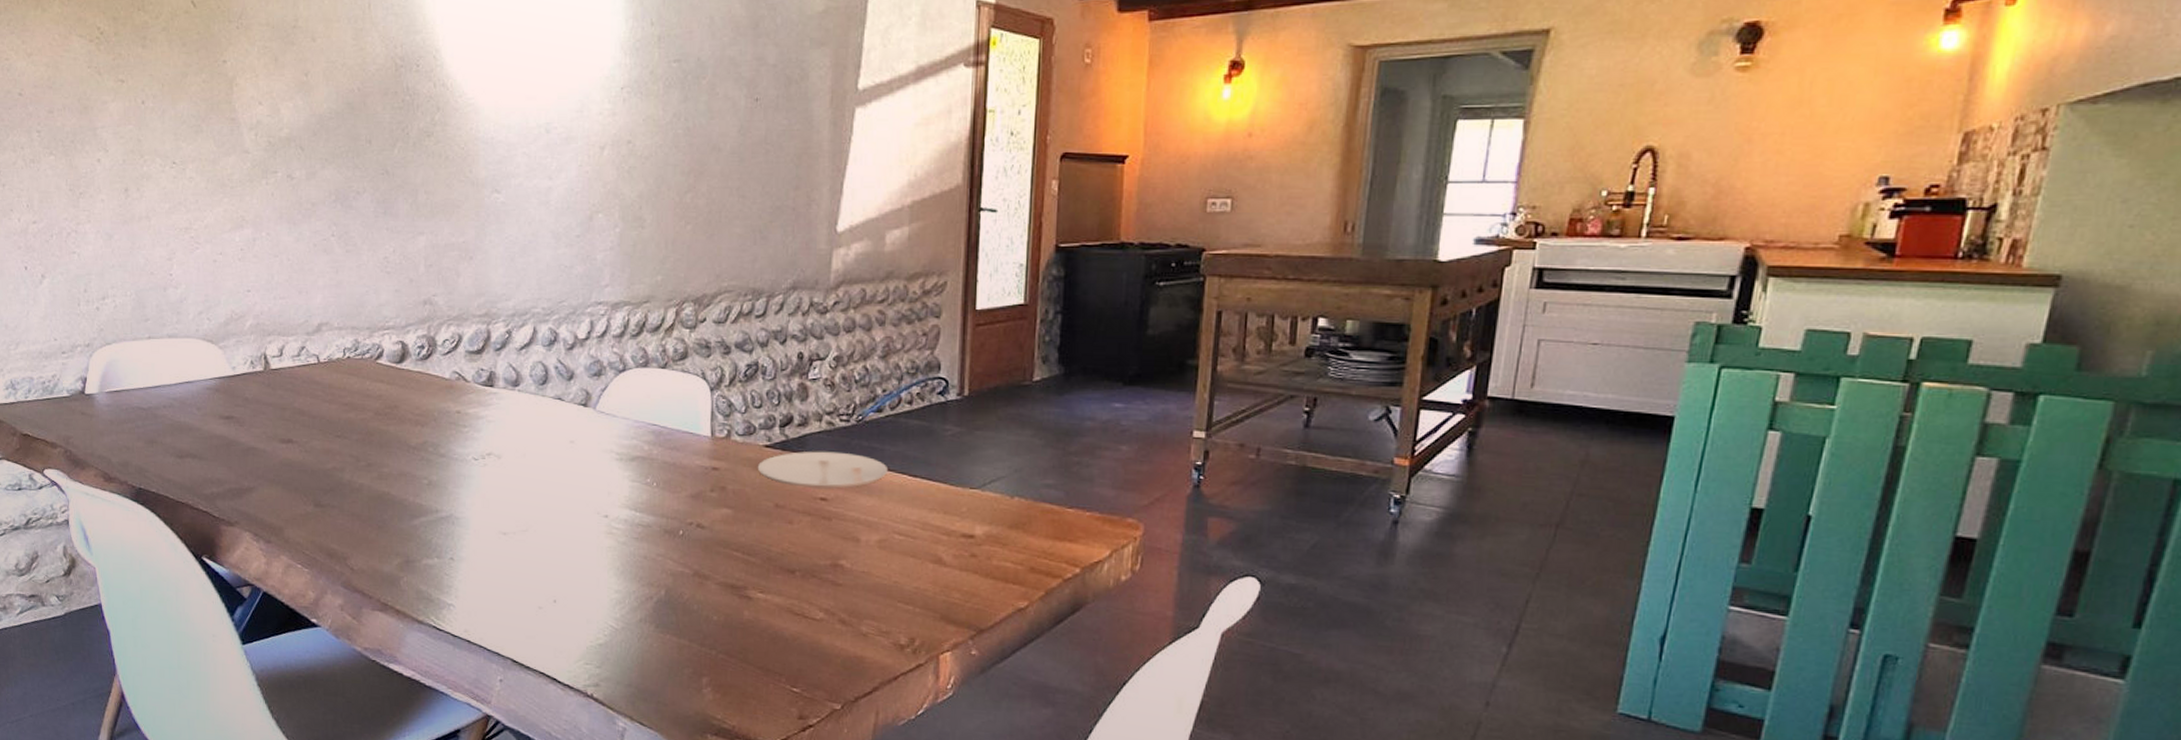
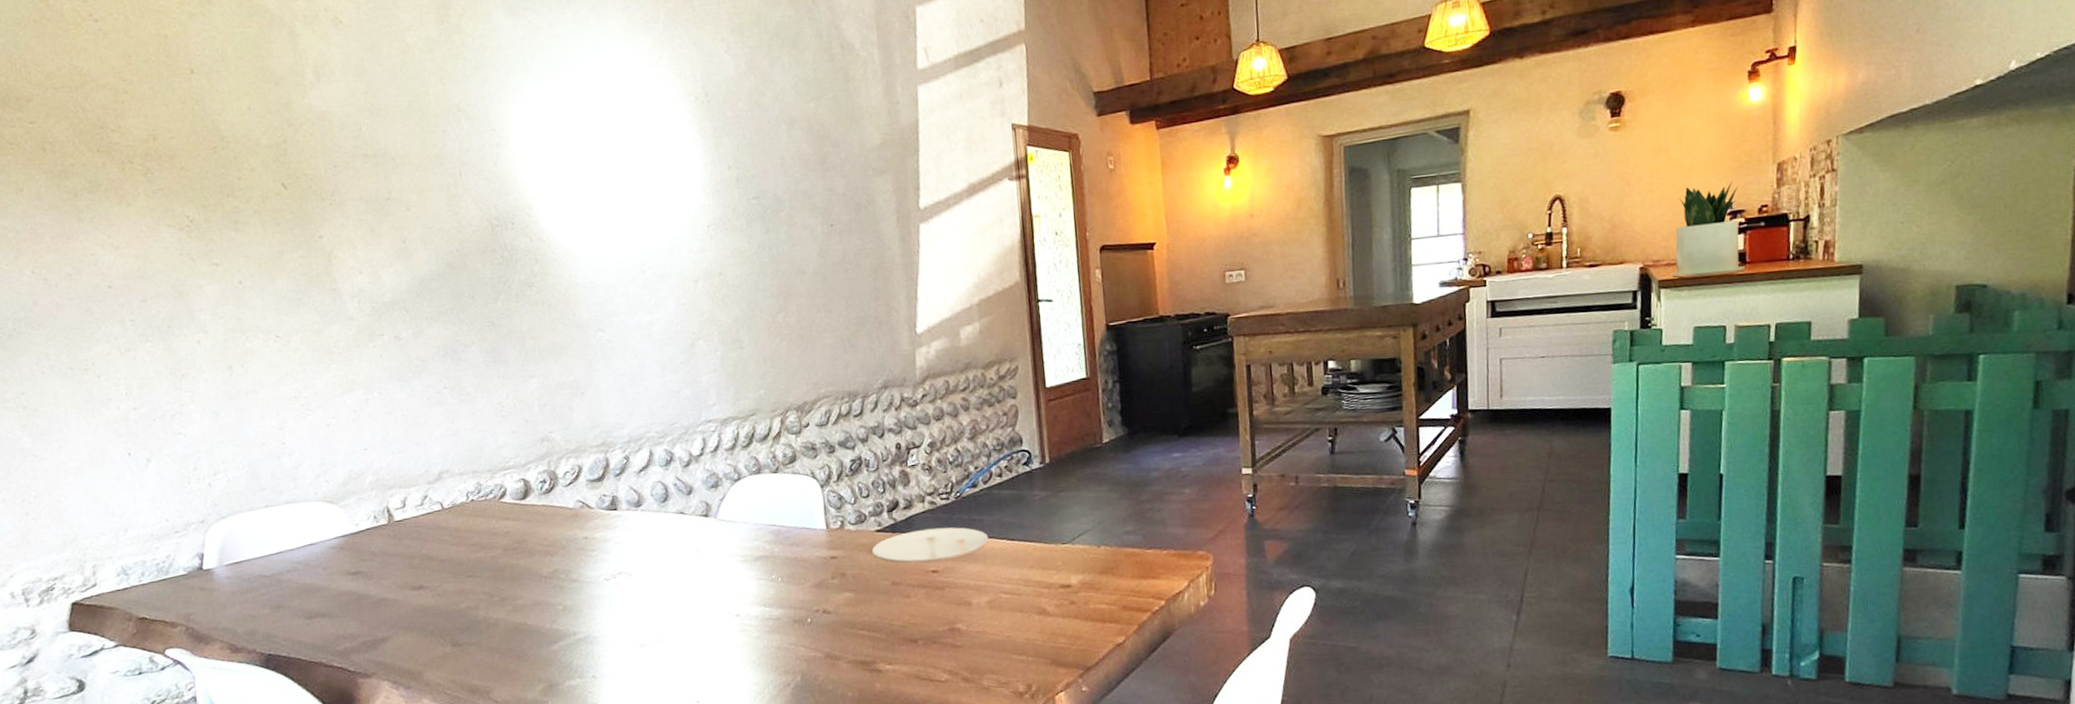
planter: none [1786,151,1902,269] -> present [1671,182,1746,279]

